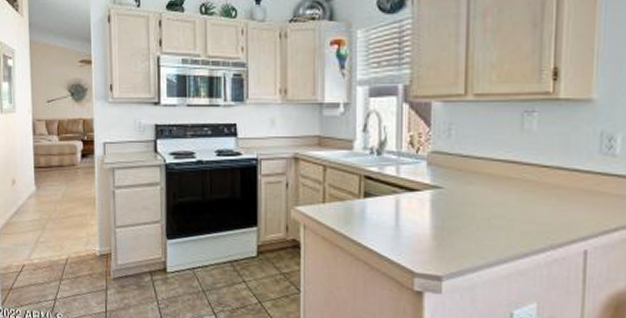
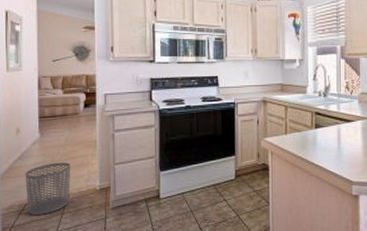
waste bin: none [22,220,69,279] -> present [25,162,71,215]

